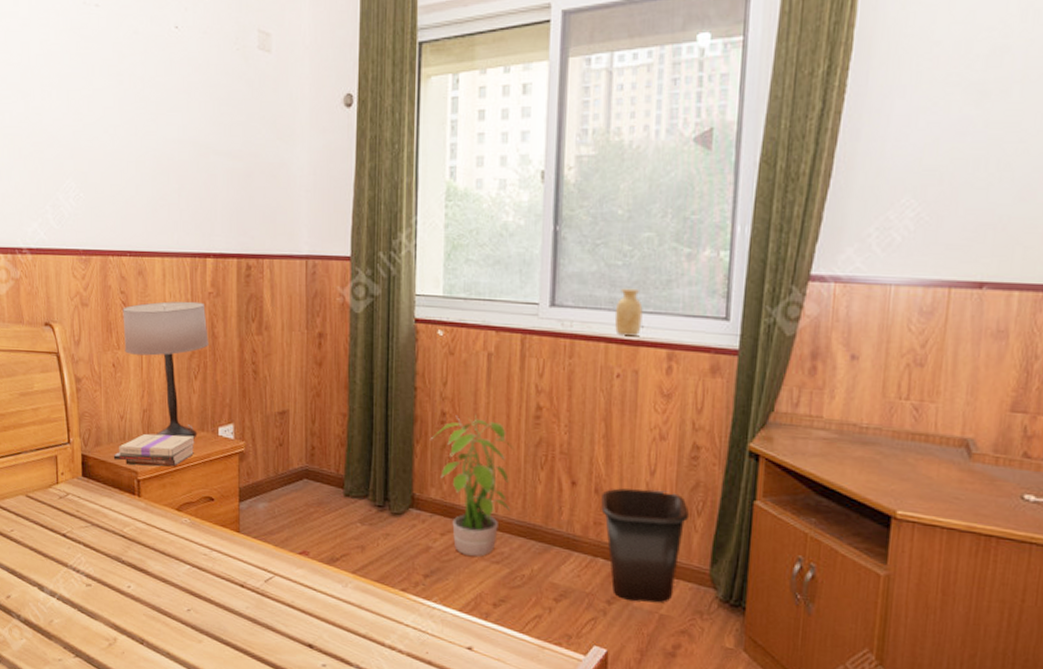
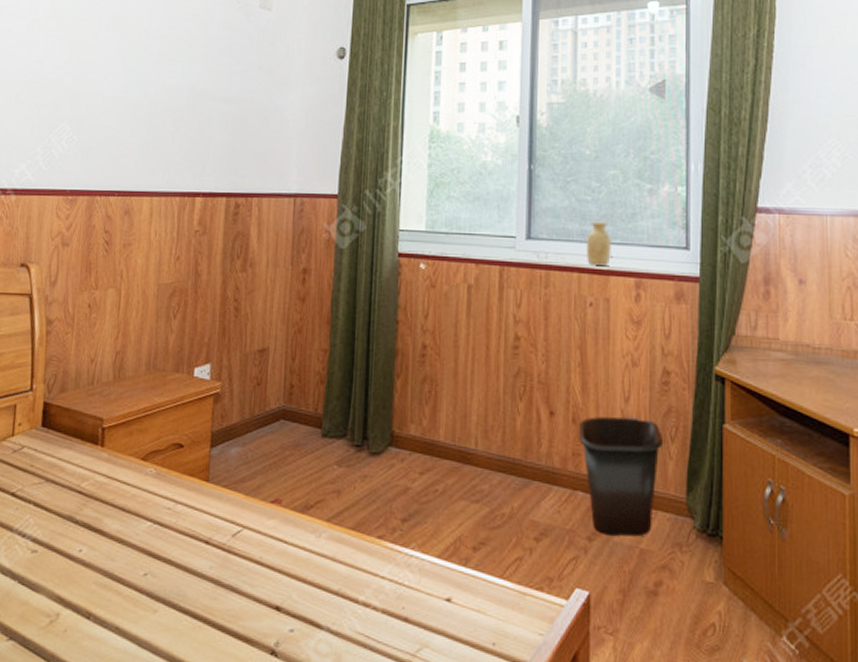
books: present [113,433,195,467] -> none [78,377,169,412]
table lamp: present [122,301,209,437] -> none [102,239,192,380]
potted plant: present [429,415,515,557] -> none [410,347,494,497]

